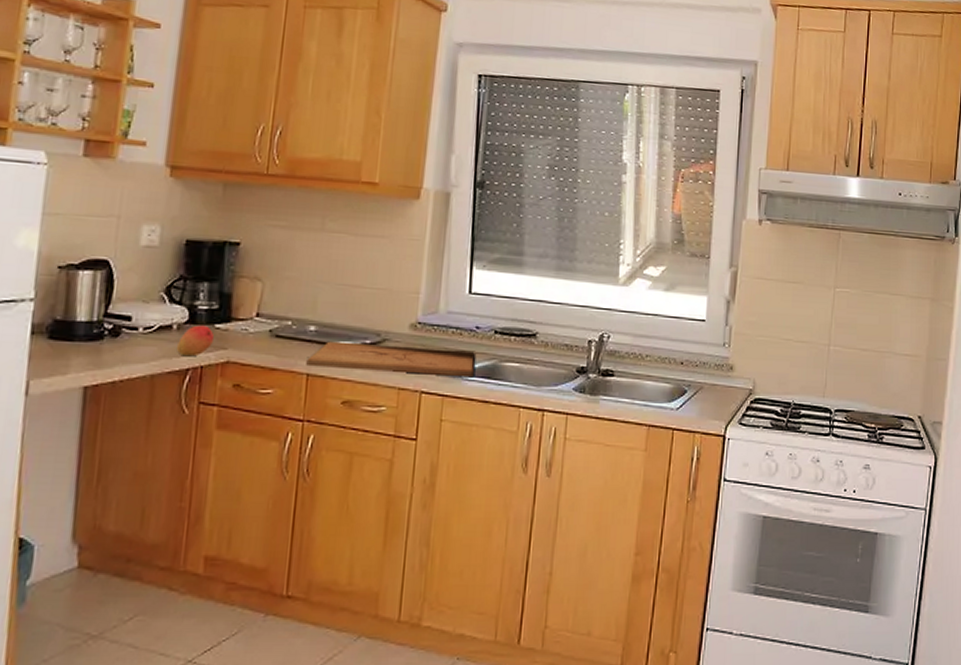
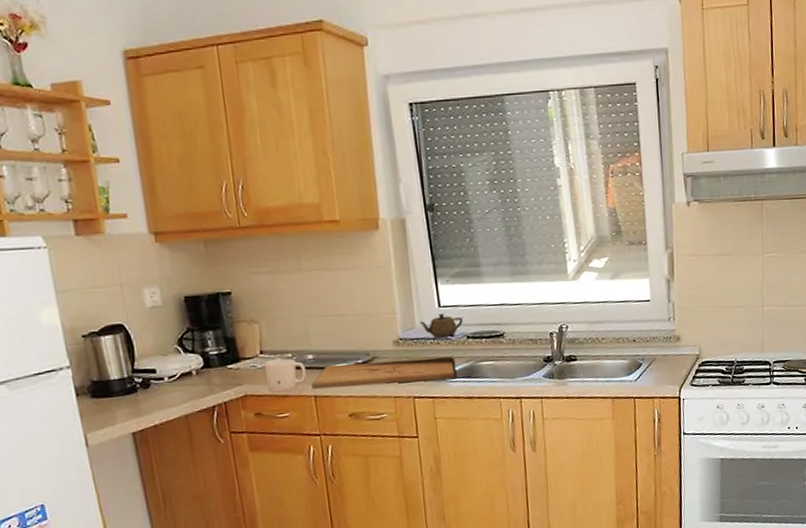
fruit: present [177,325,214,357] -> none [200,367,229,396]
mug: none [255,325,305,364] -> present [263,358,307,393]
teapot: none [443,301,493,328] -> present [418,313,463,338]

